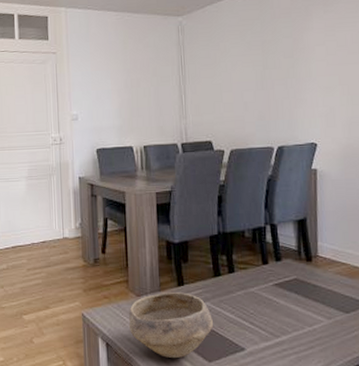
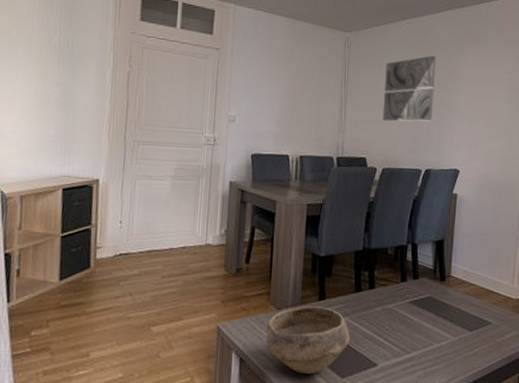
wall art: none [223,25,281,101] -> present [382,55,437,121]

